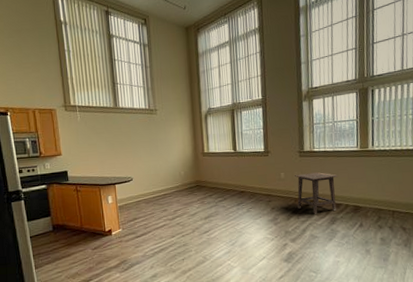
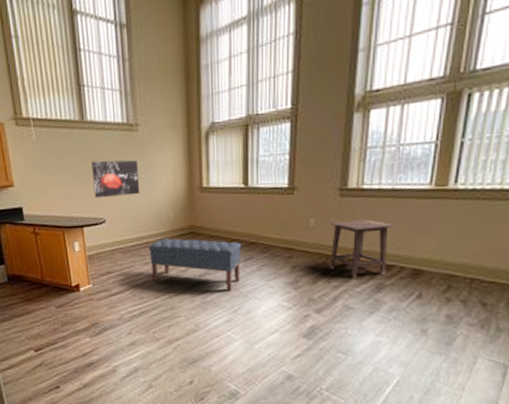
wall art: none [122,134,159,163] -> present [91,160,140,199]
bench: none [166,190,235,229] -> present [149,238,242,291]

